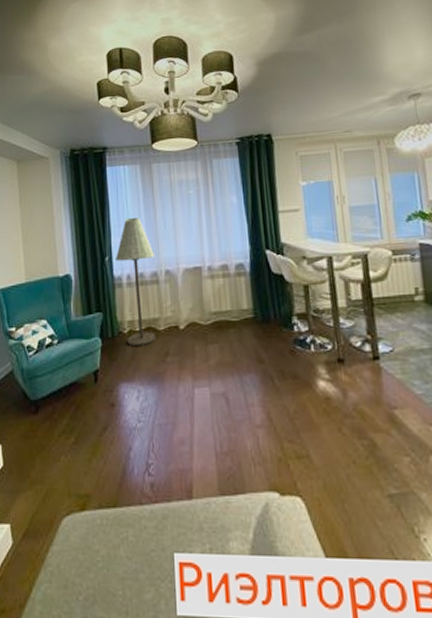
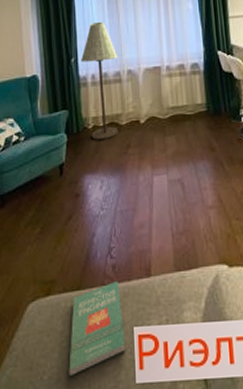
book: none [105,500,166,599] -> present [68,280,126,376]

